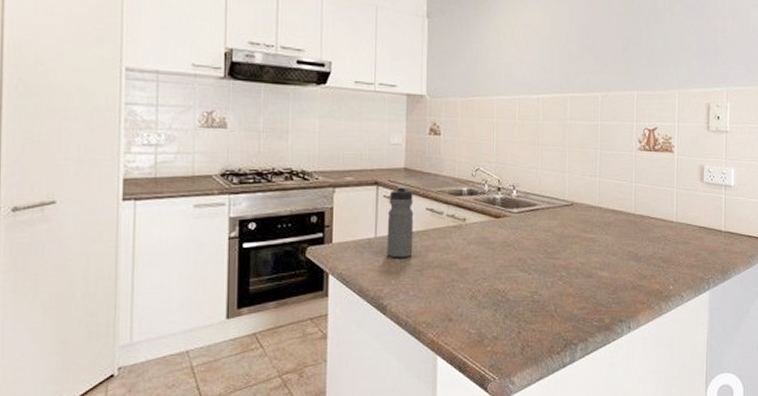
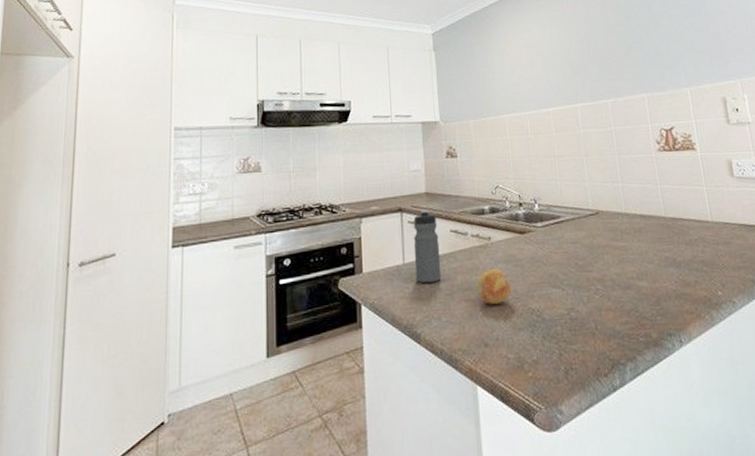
fruit: none [446,248,481,282] -> present [476,268,512,304]

